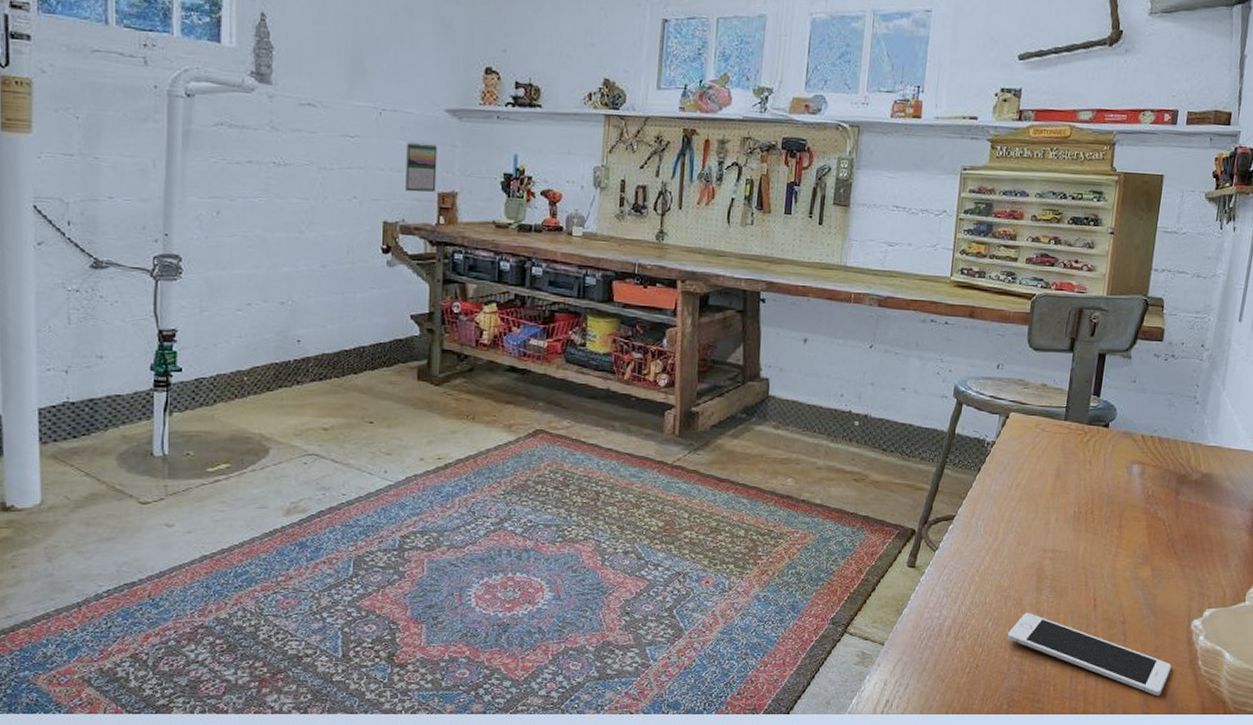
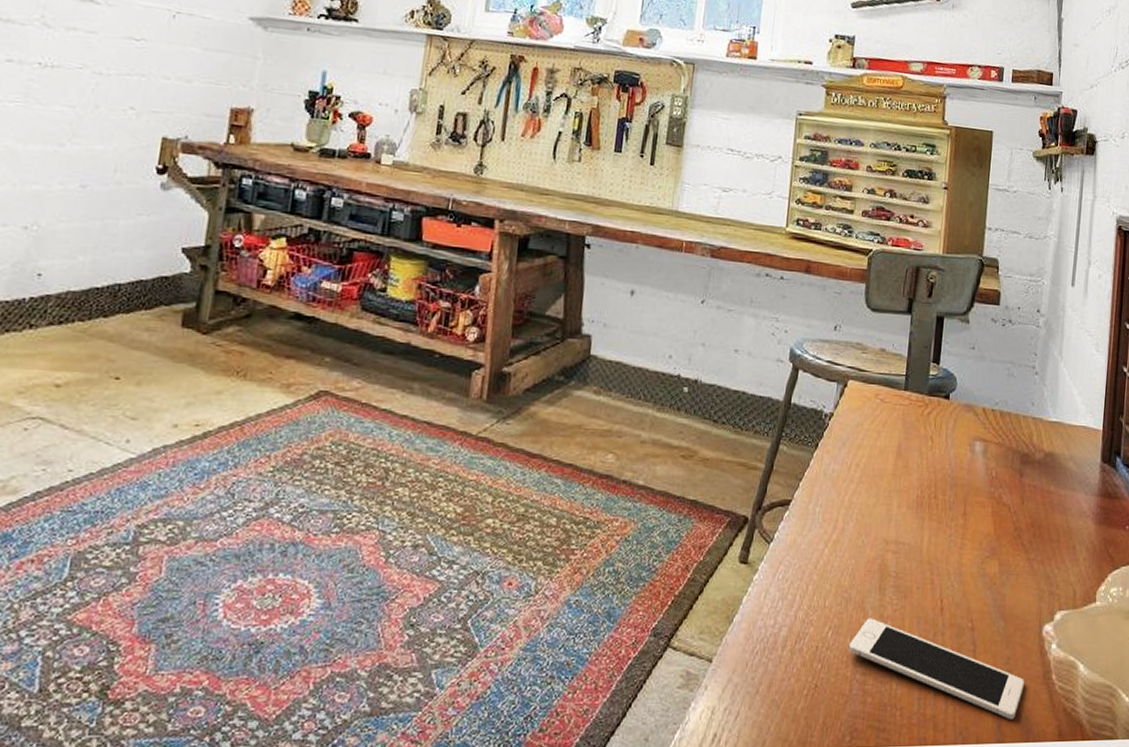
calendar: present [405,141,438,193] -> none [193,49,236,107]

